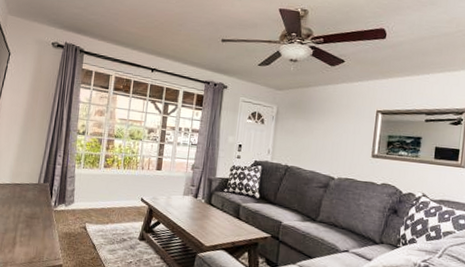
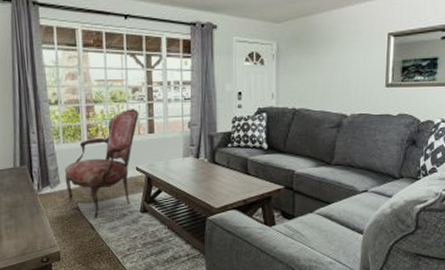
armchair: none [77,146,151,240] -> present [64,109,139,219]

